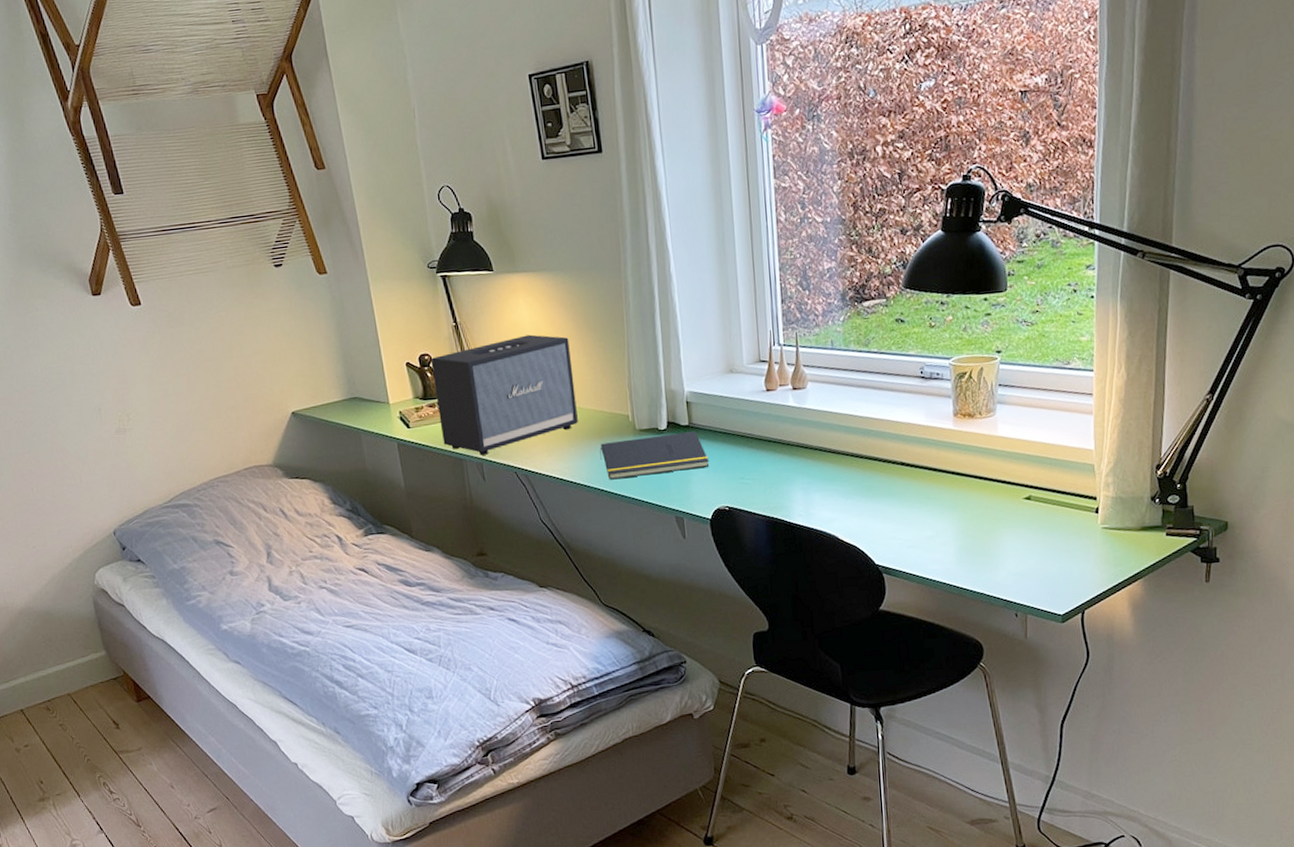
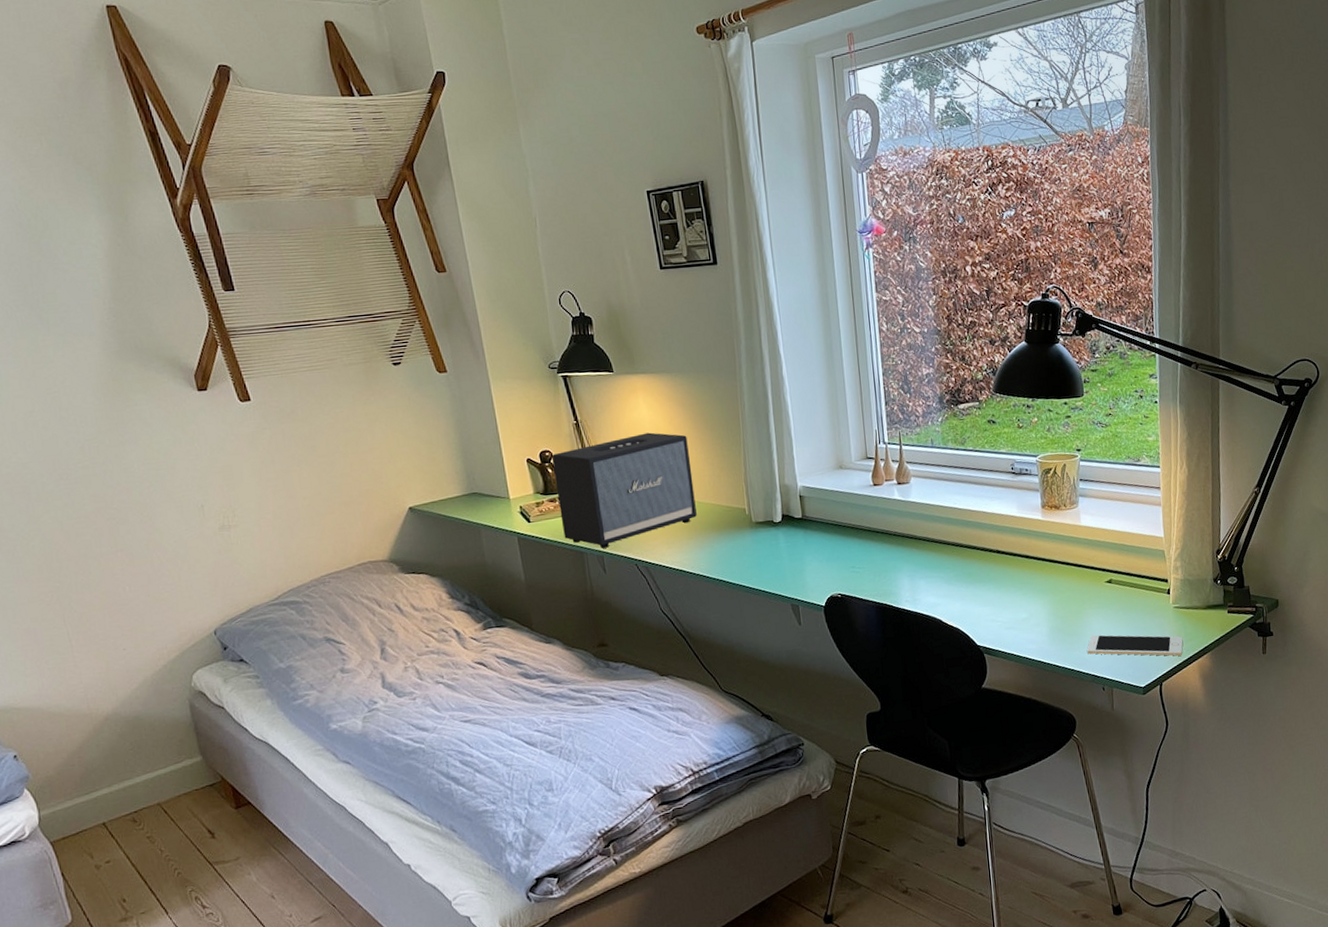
notepad: present [599,431,710,480] -> none [718,523,823,571]
cell phone: none [999,556,1111,582] -> present [1087,634,1183,656]

